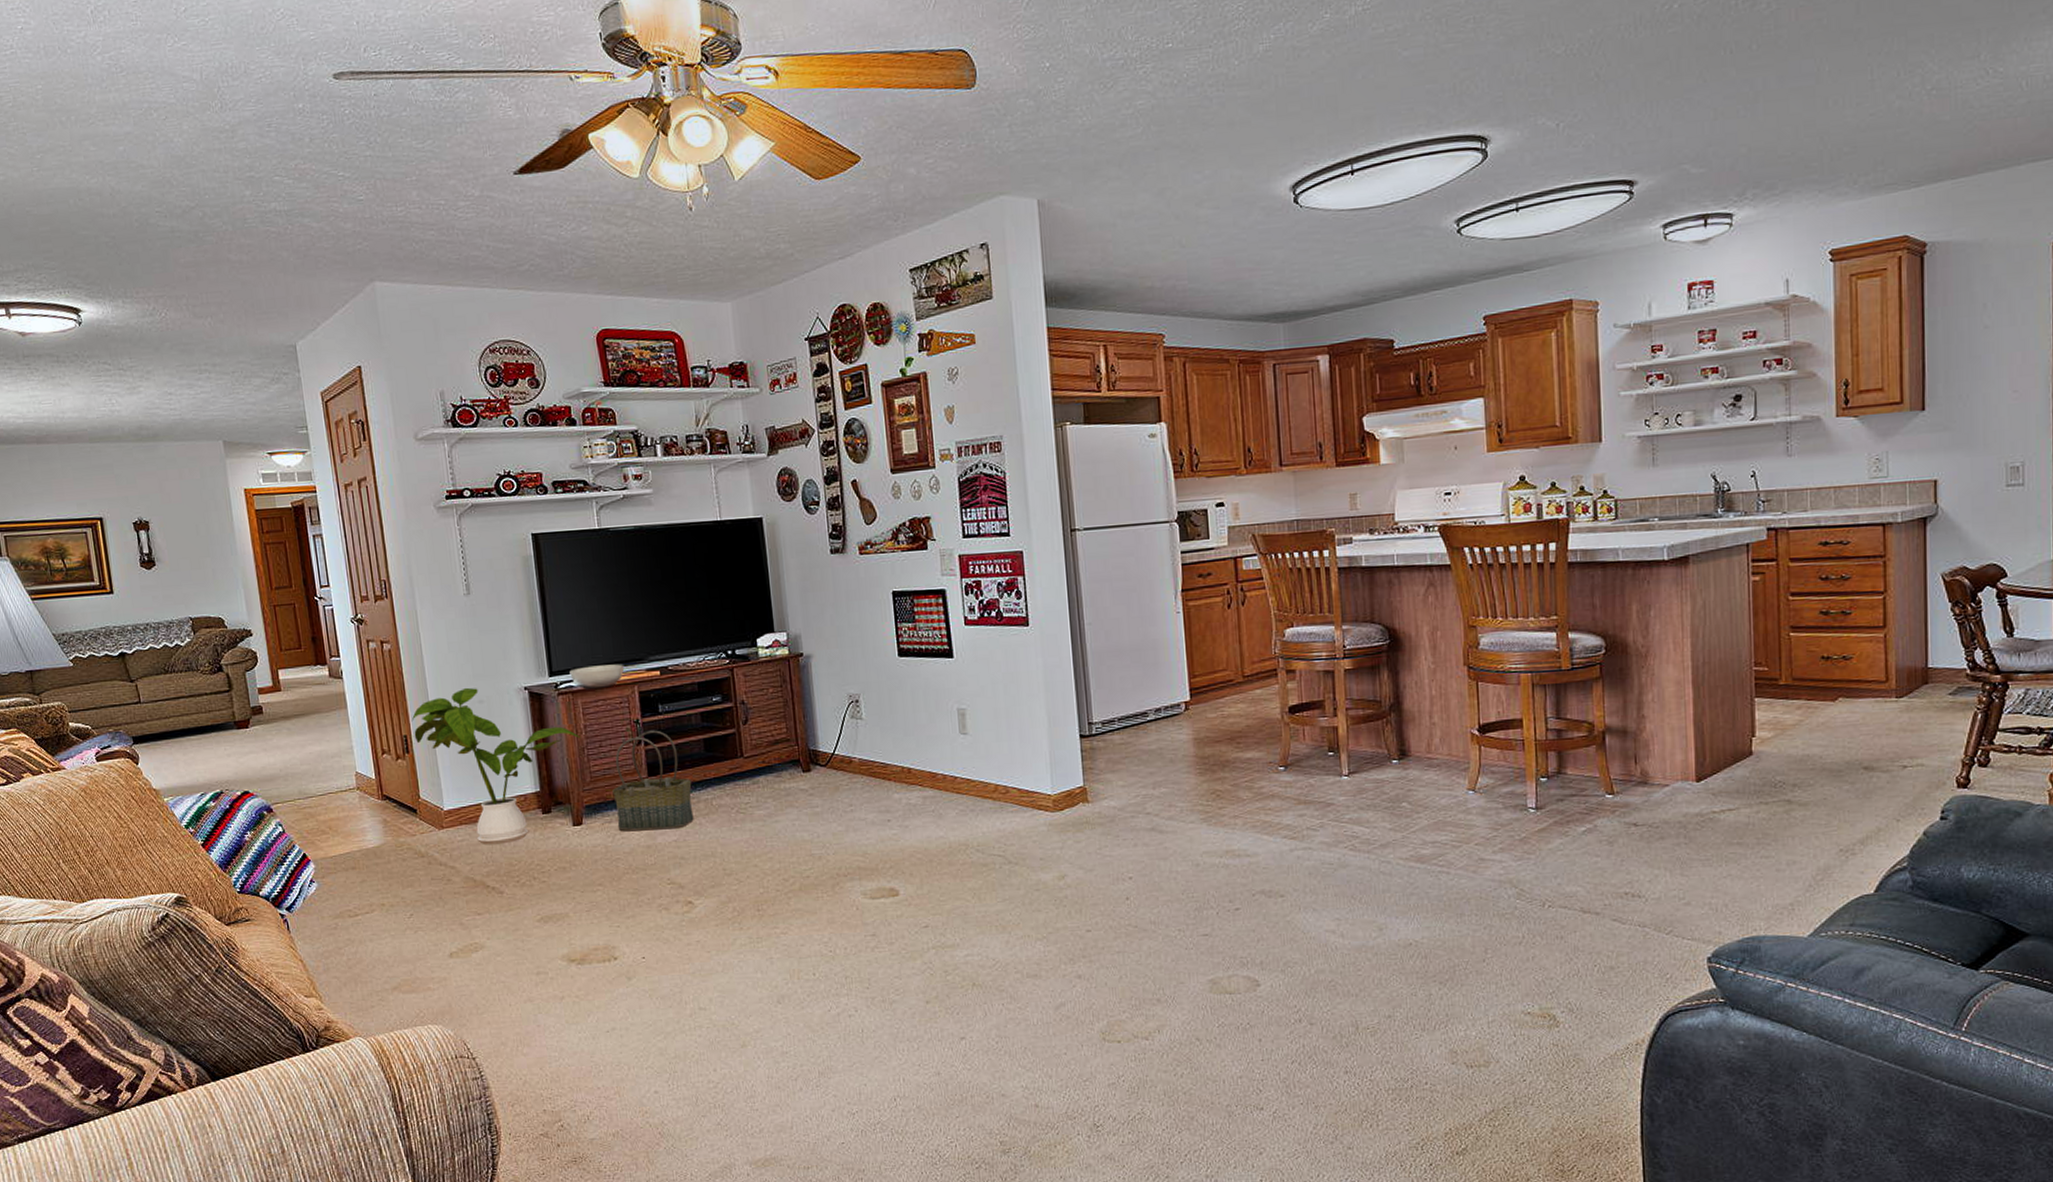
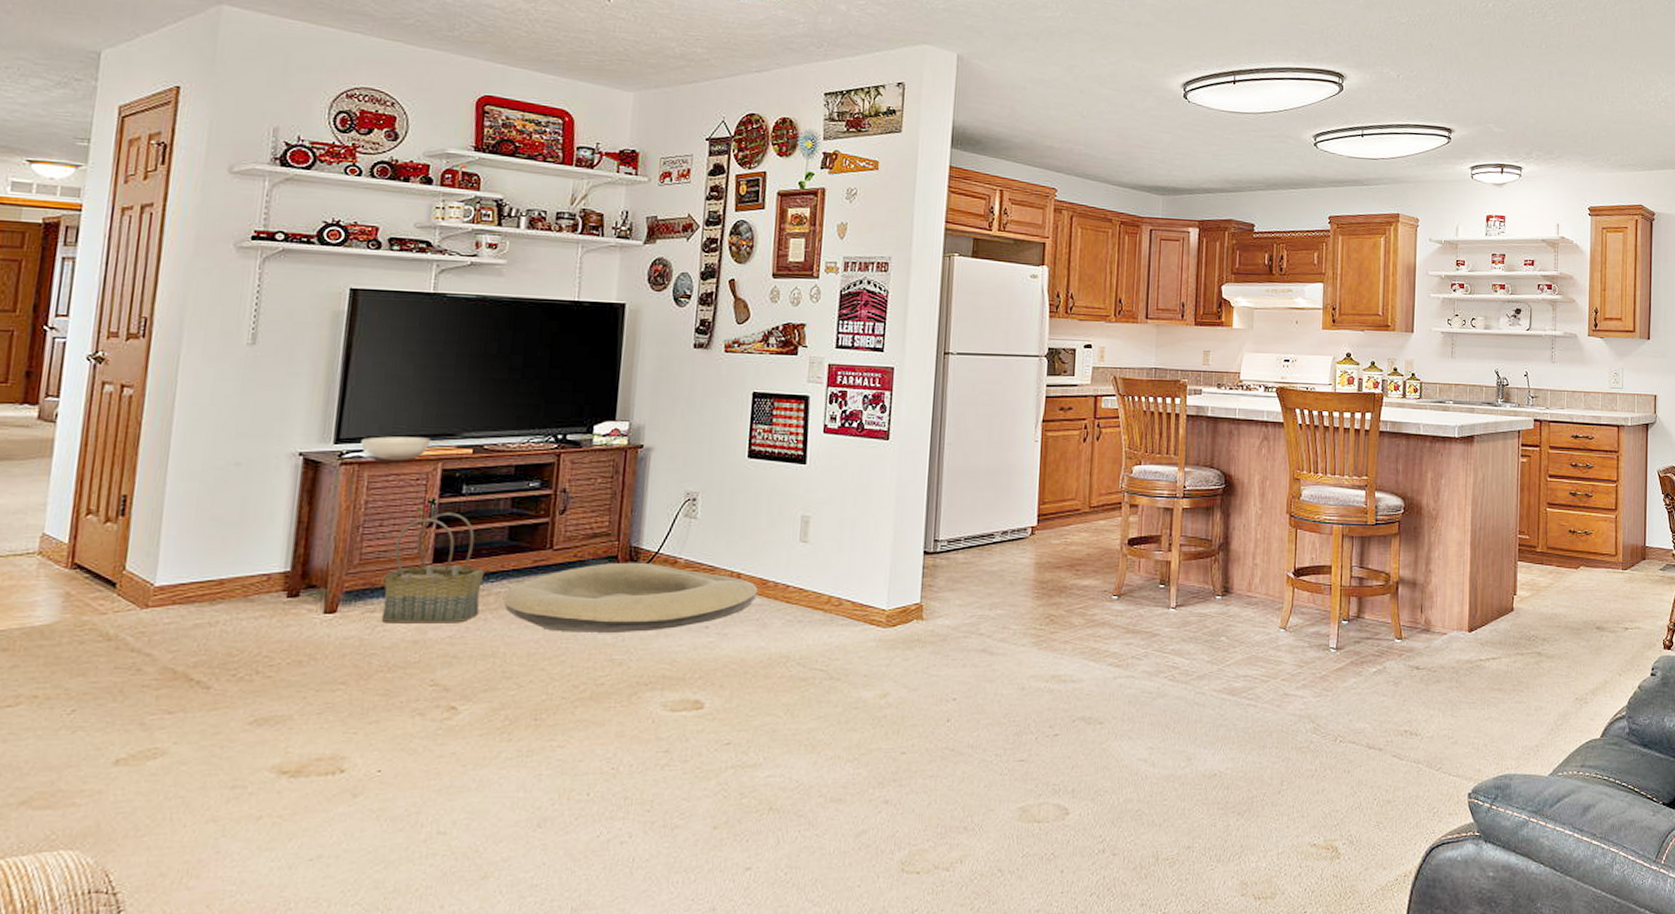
house plant: present [411,687,581,846] -> none [137,446,358,631]
dog bed: none [711,763,929,832] -> present [503,562,758,632]

